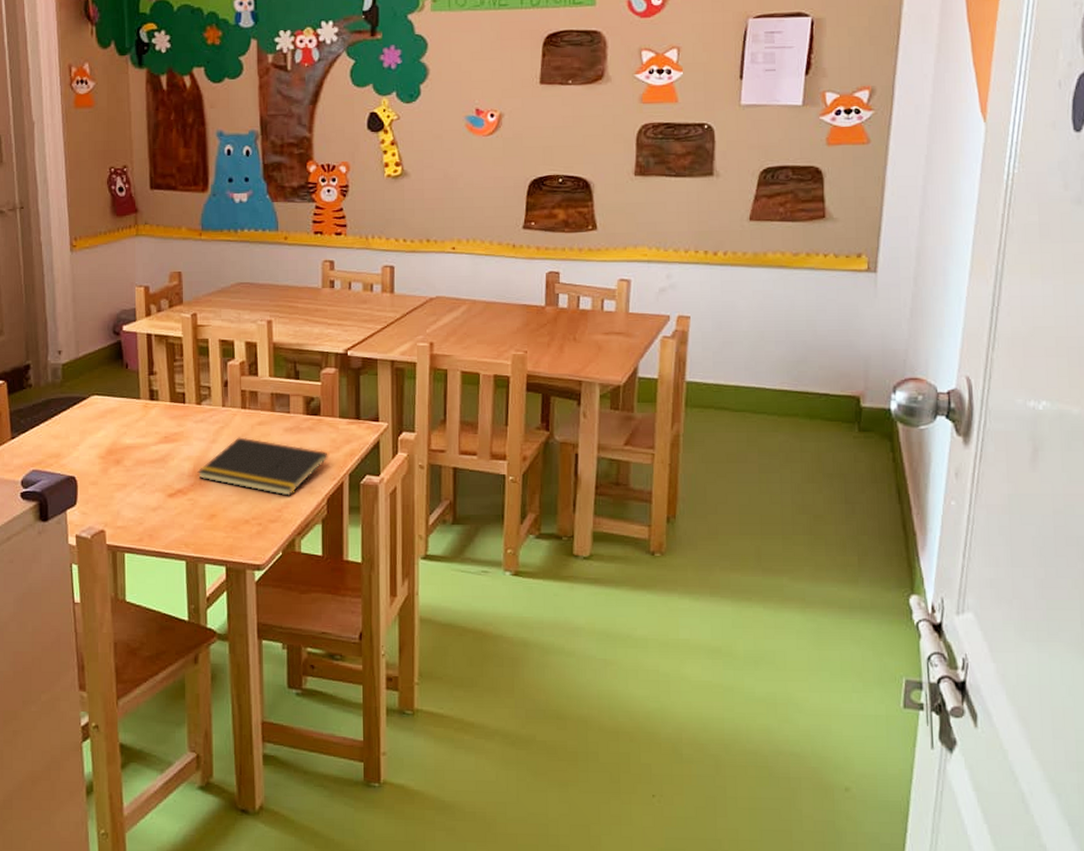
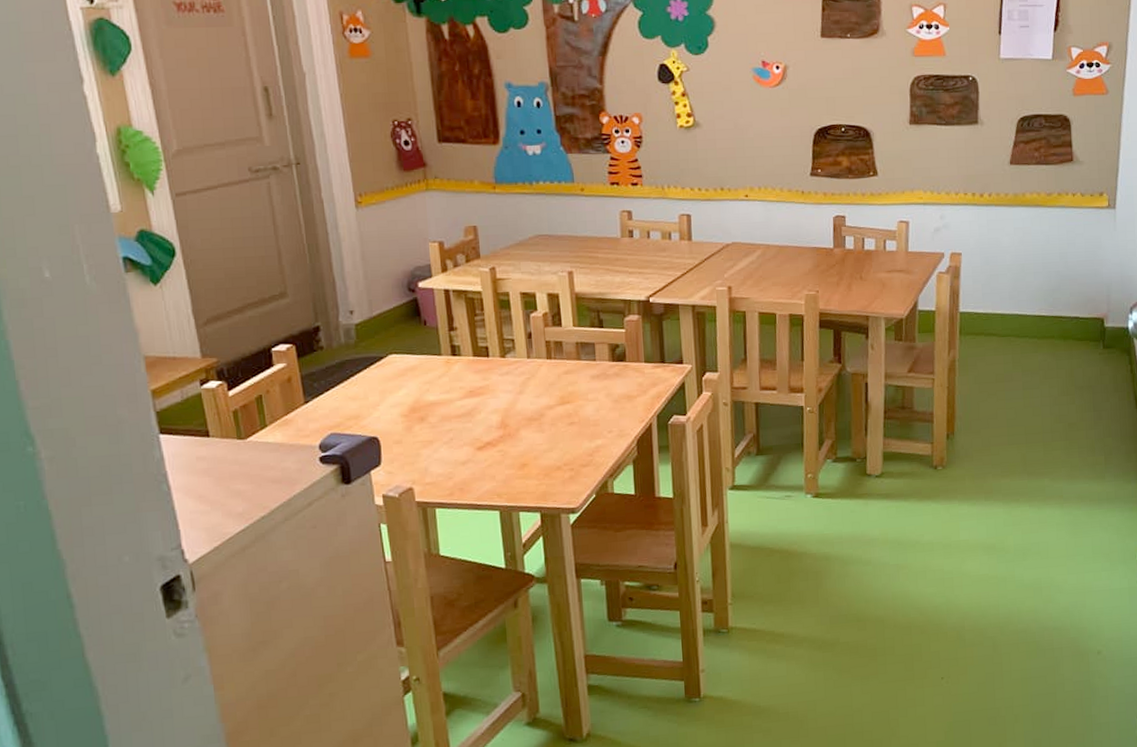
notepad: present [197,437,328,496] -> none [505,386,636,441]

